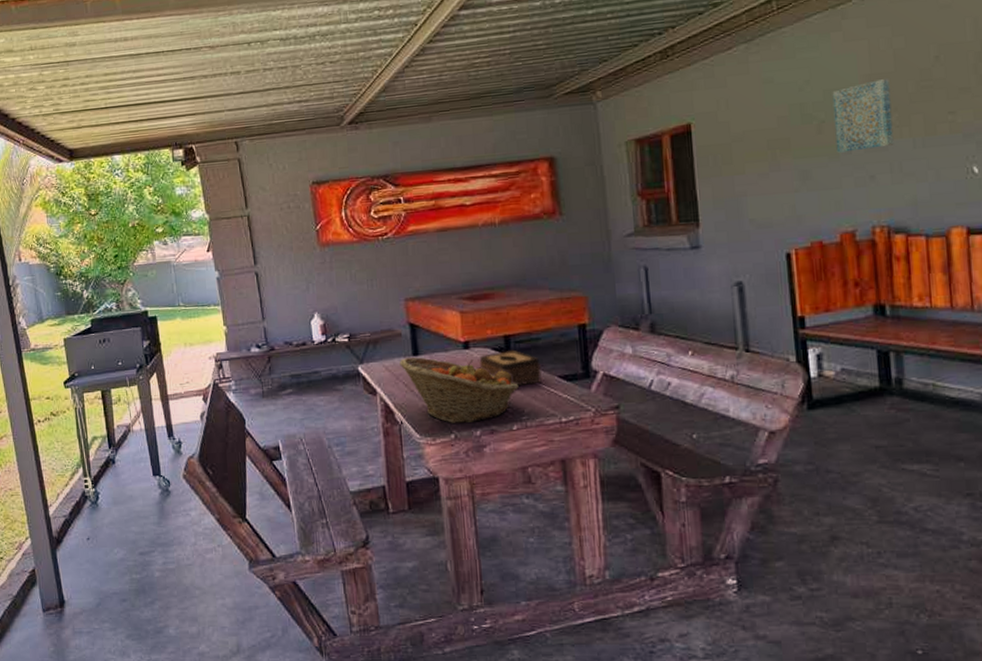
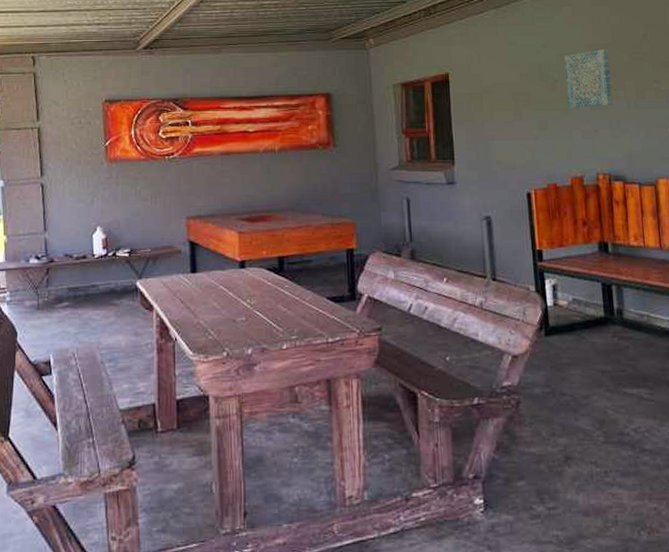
fruit basket: present [399,357,519,424] -> none [177,275,290,342]
tissue box: present [479,349,542,385] -> none [254,270,311,305]

